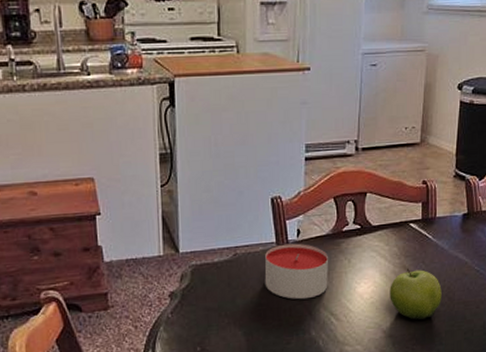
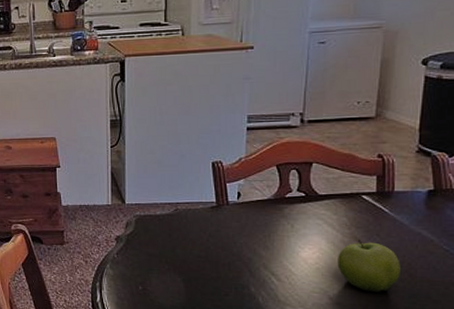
candle: present [264,243,328,300] -> none [204,204,269,257]

